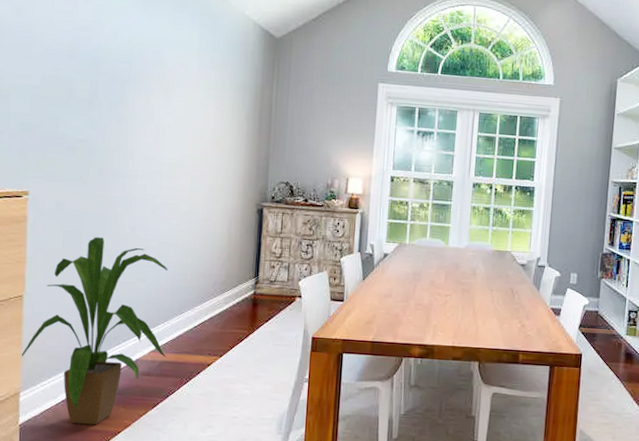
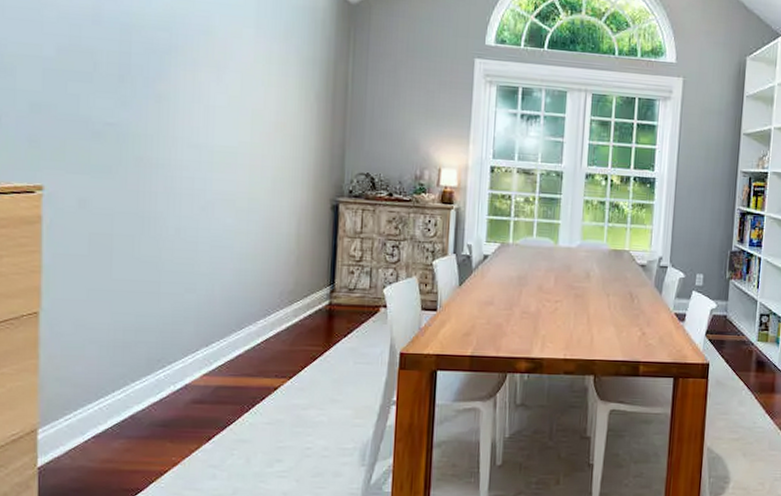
house plant: present [21,237,169,425] -> none [38,240,224,465]

